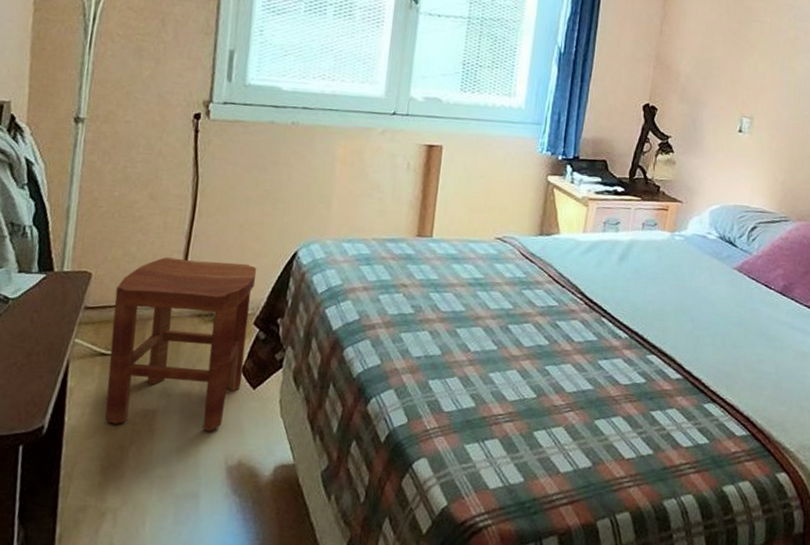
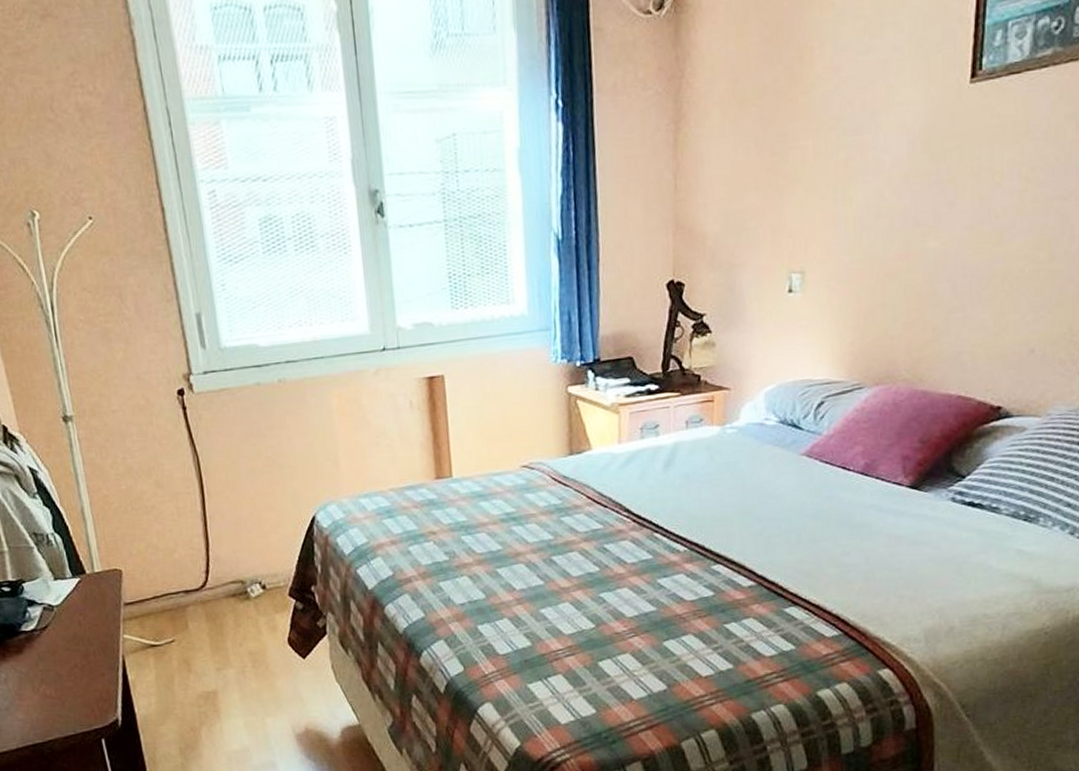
stool: present [105,257,257,431] -> none [148,536,291,709]

